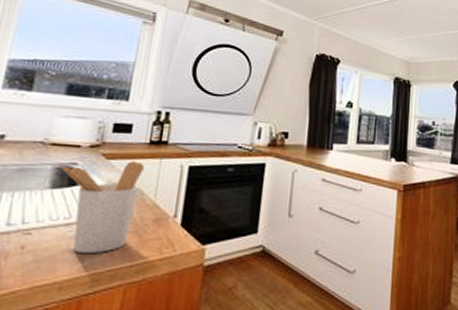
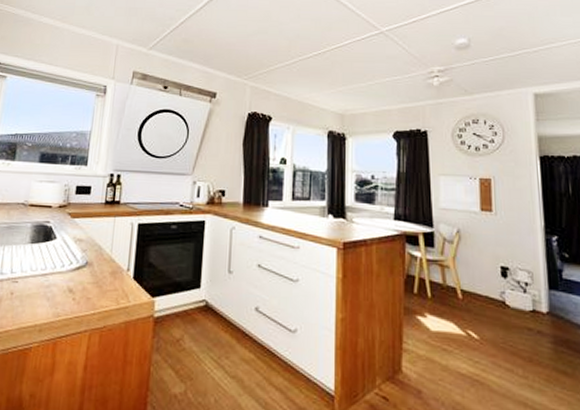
utensil holder: present [59,161,144,253] -> none [36,219,101,301]

